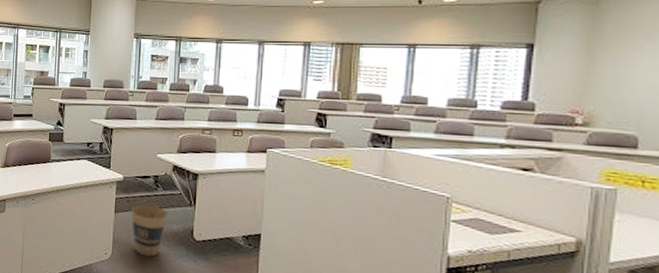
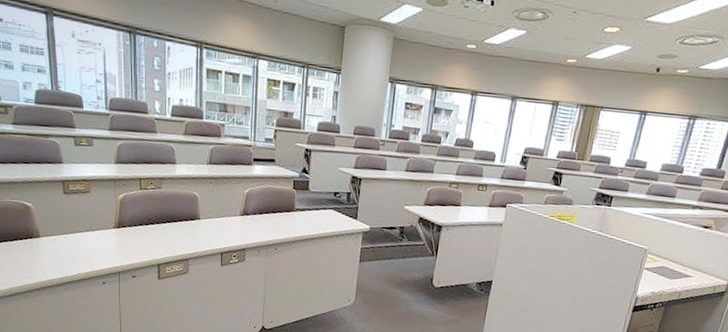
trash can: present [131,204,167,257] -> none [375,254,410,302]

